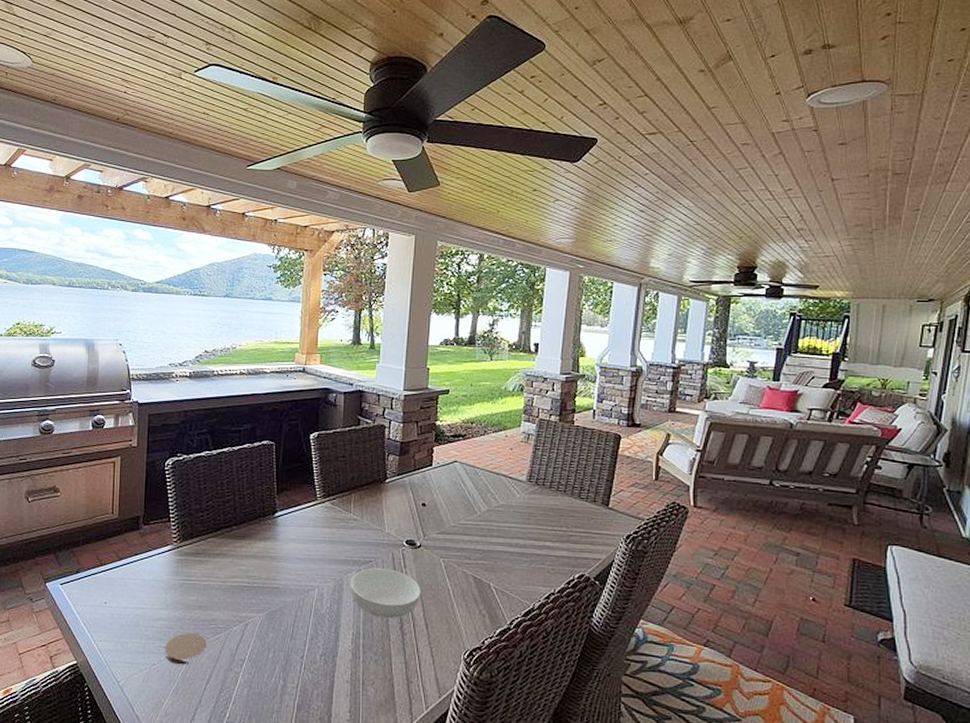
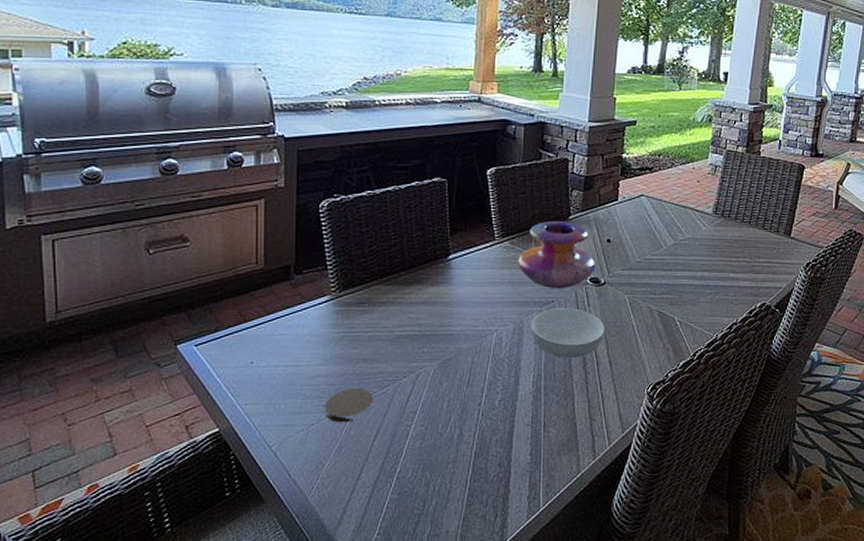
decorative vase: none [337,484,412,550] -> present [517,221,596,289]

